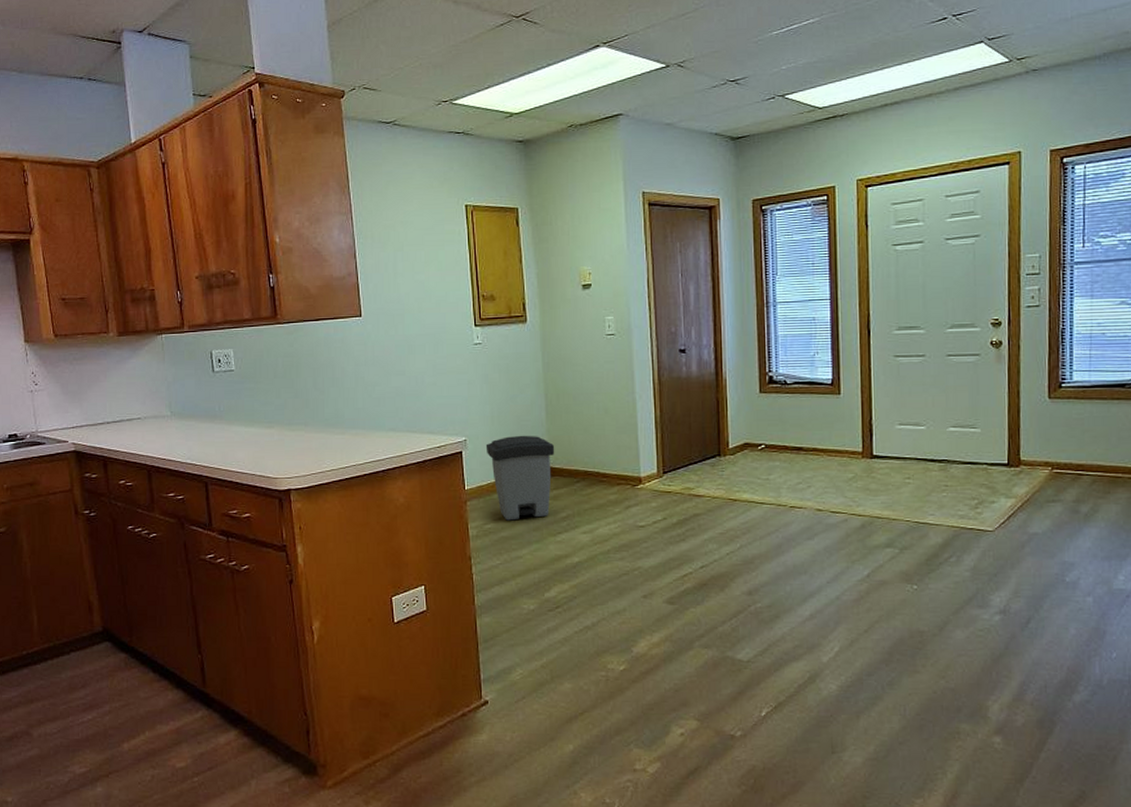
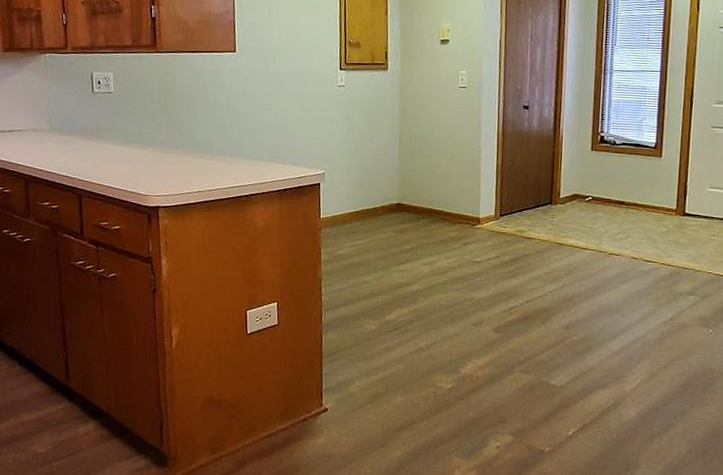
trash can: present [485,435,555,521] -> none [342,172,405,249]

